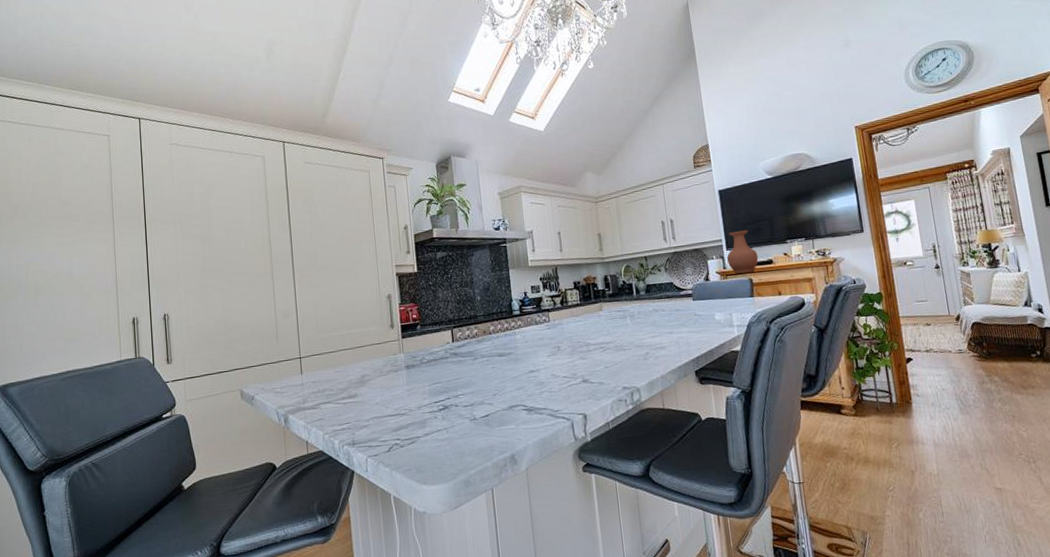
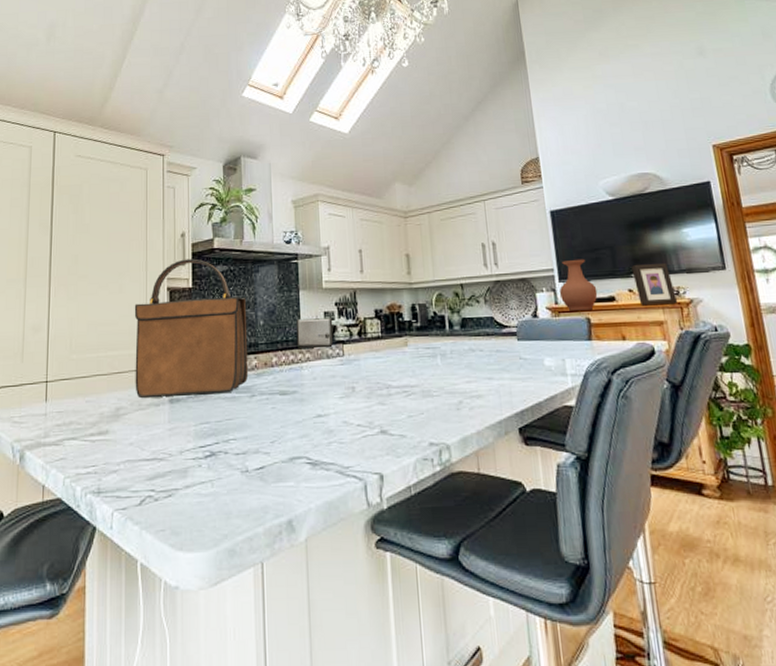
handbag: none [369,247,471,366] -> present [134,258,249,398]
toaster: none [508,291,541,318] -> present [296,318,336,349]
picture frame: none [786,229,824,266] -> present [631,262,678,306]

